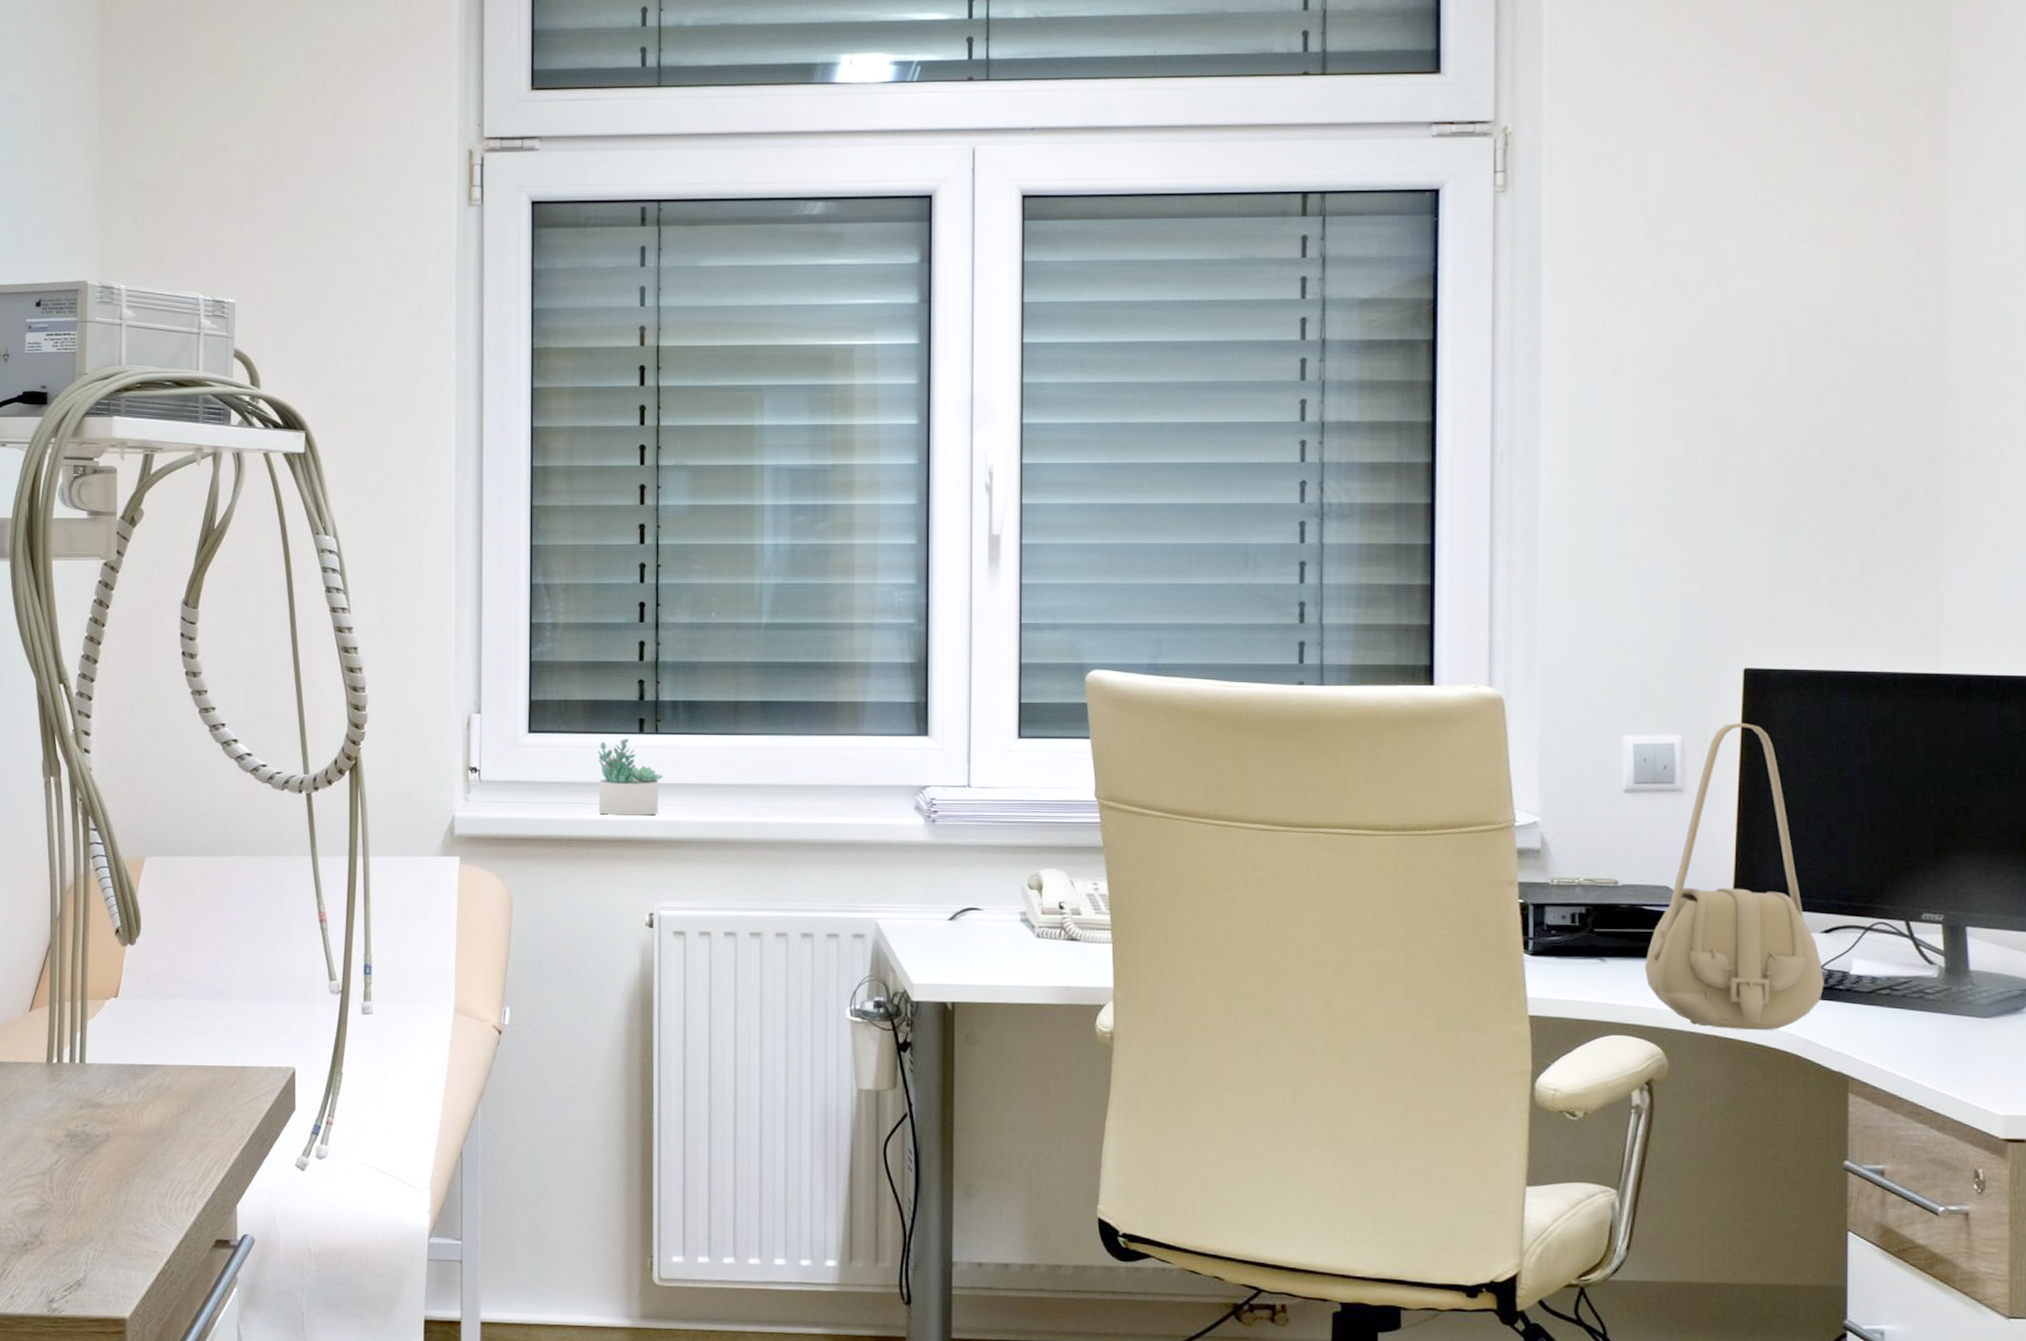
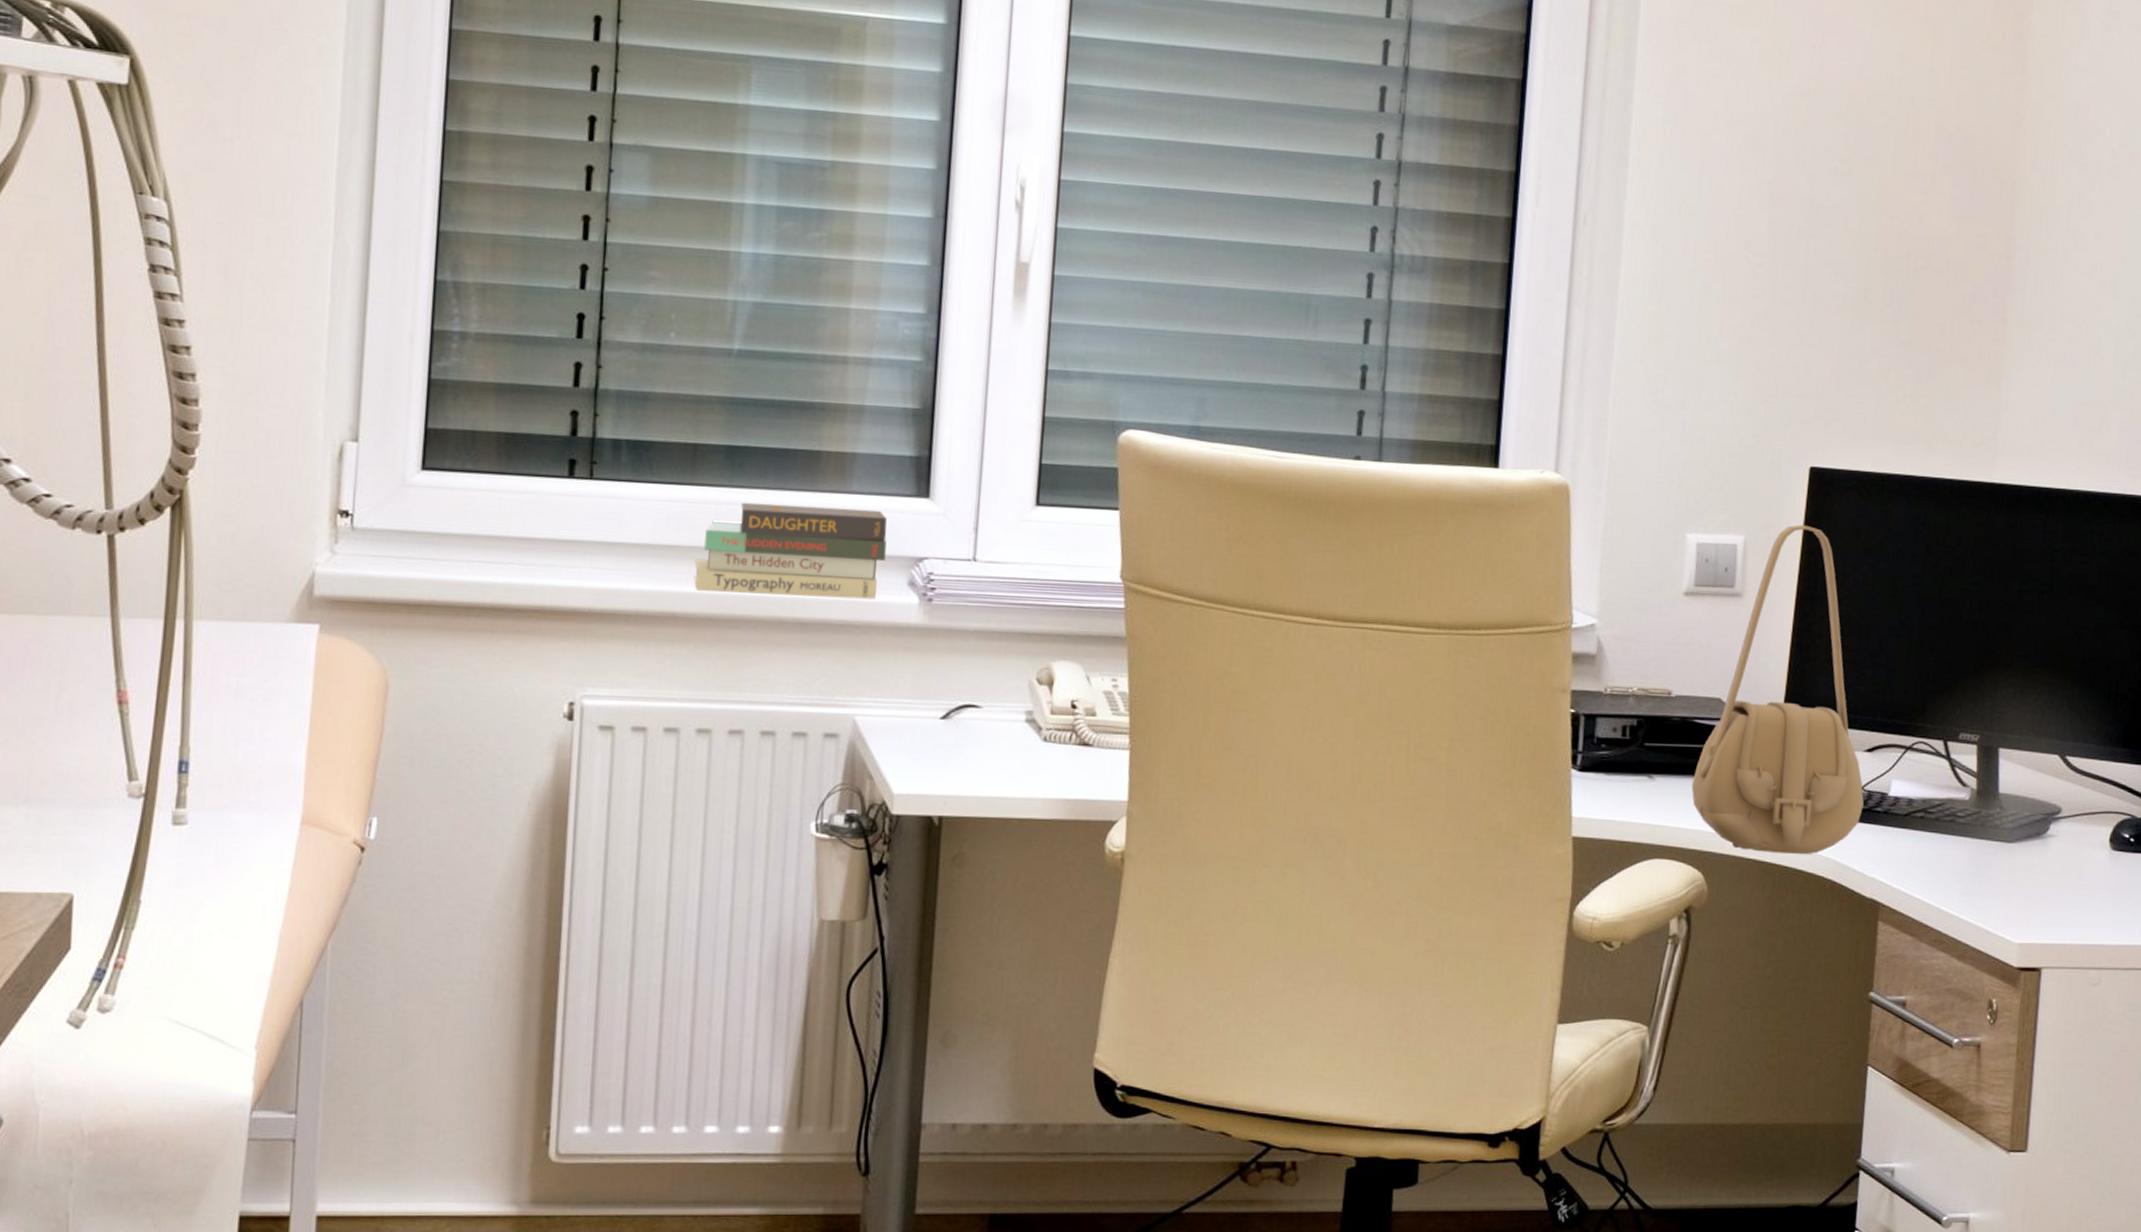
succulent plant: present [597,738,664,817] -> none [510,483,598,582]
books: none [741,746,895,822] -> present [694,502,887,600]

